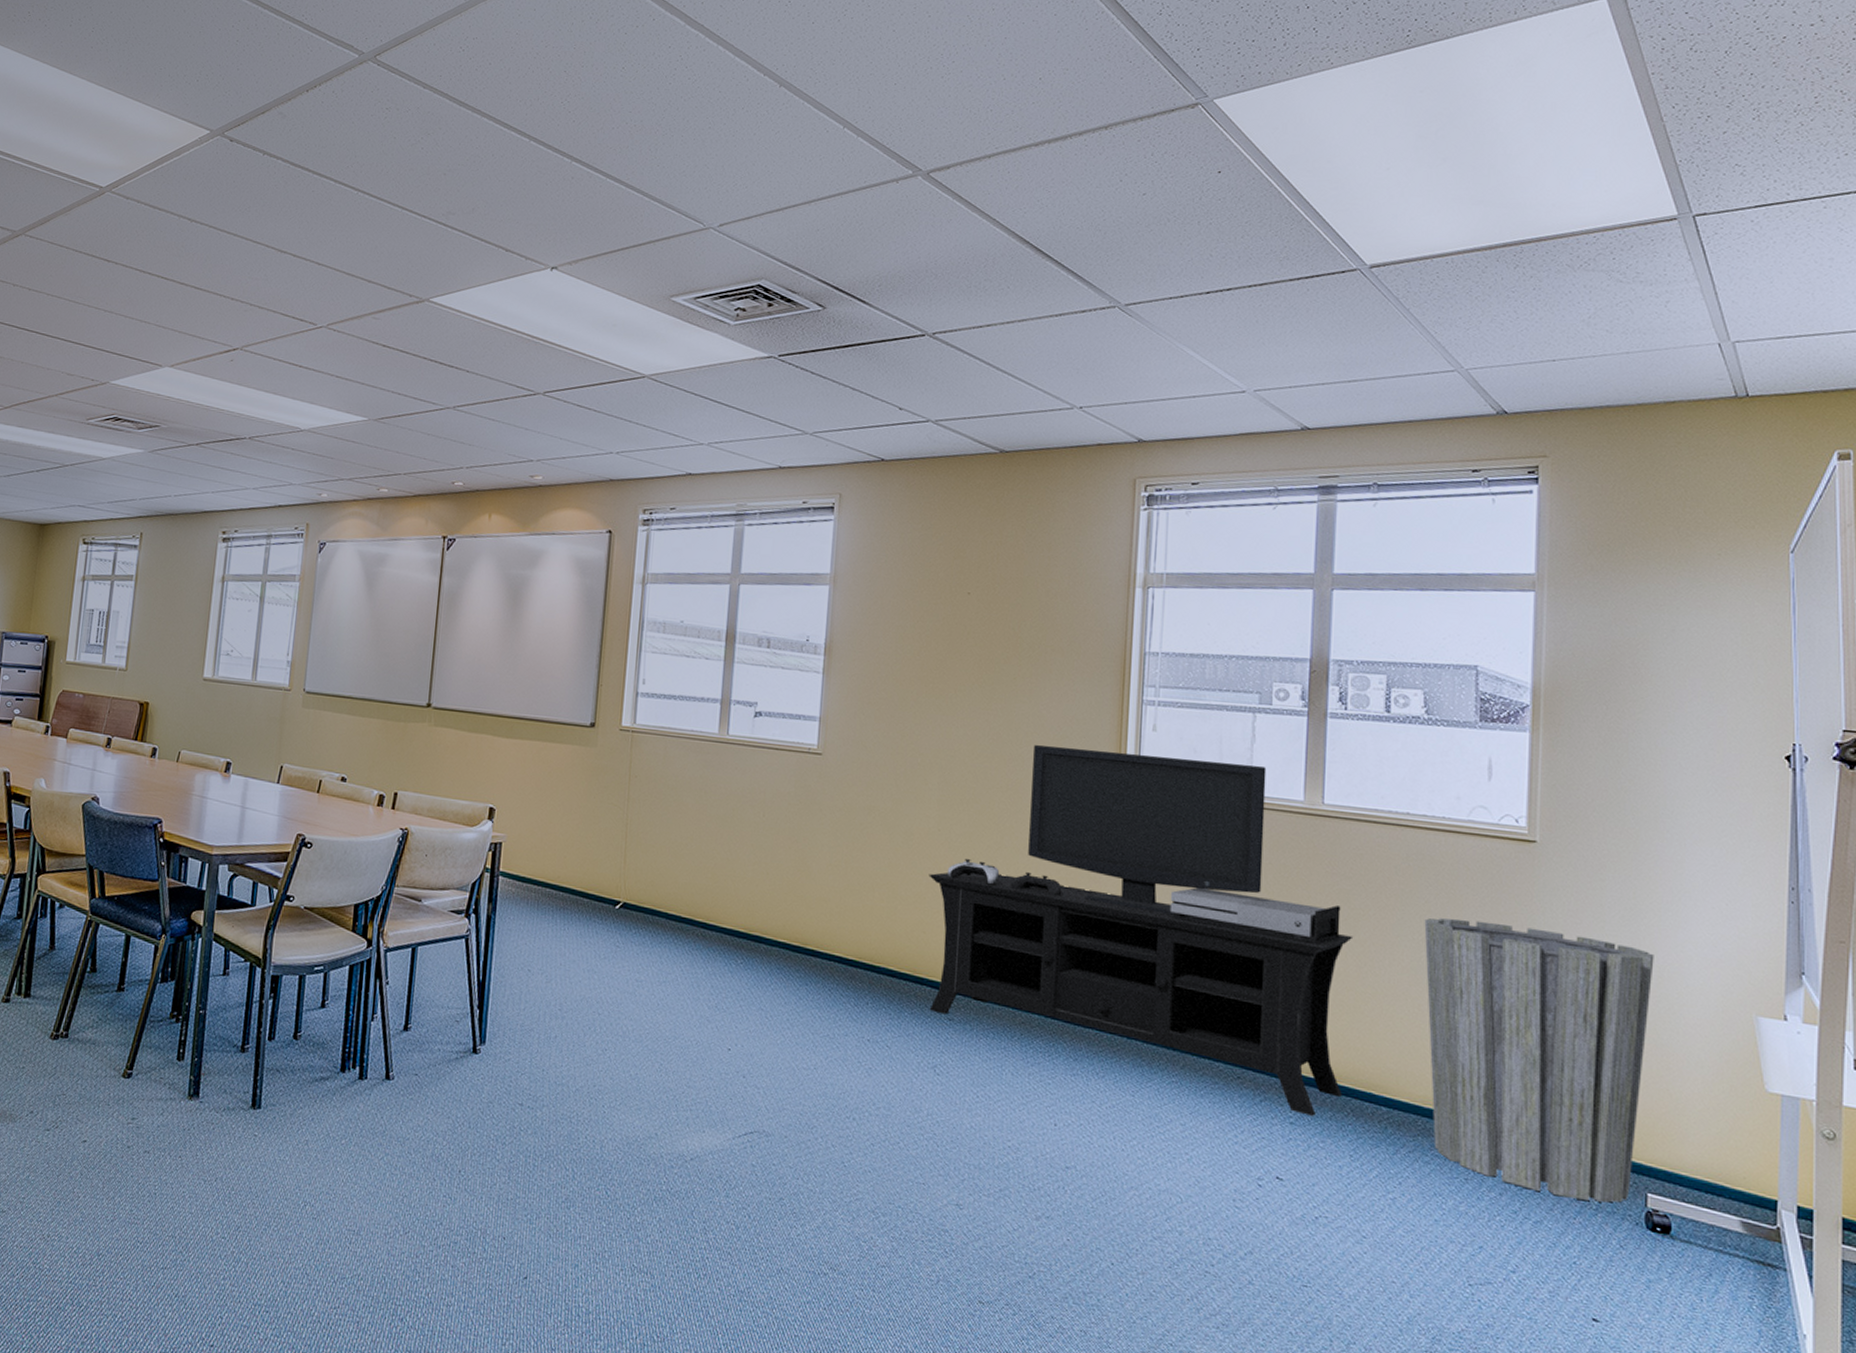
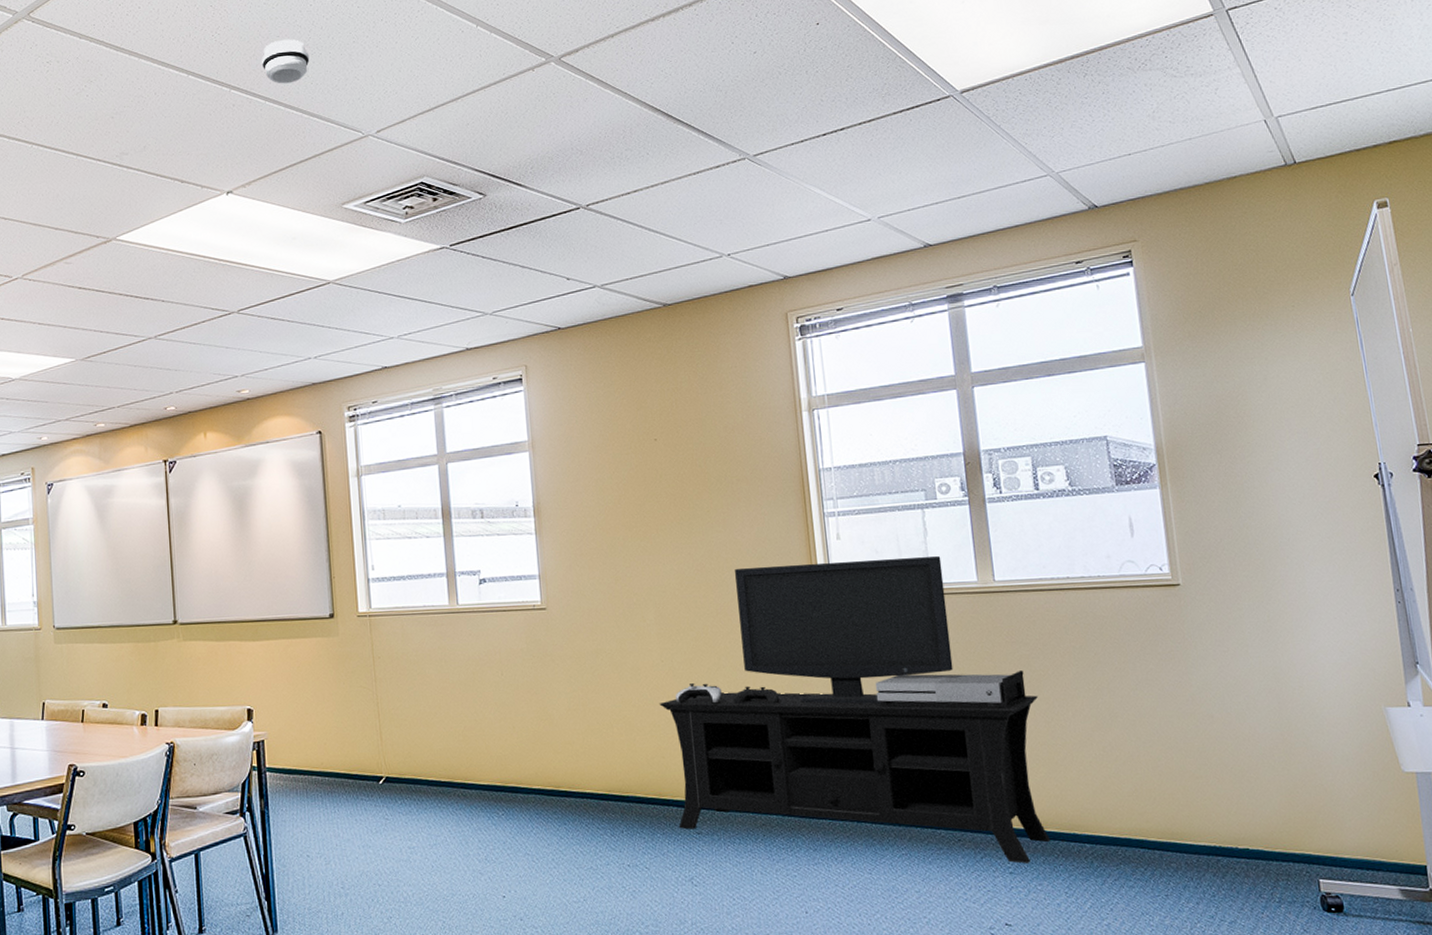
smoke detector: none [608,115,660,163] -> present [261,39,310,84]
trash can: present [1424,918,1654,1203] -> none [1096,661,1305,896]

